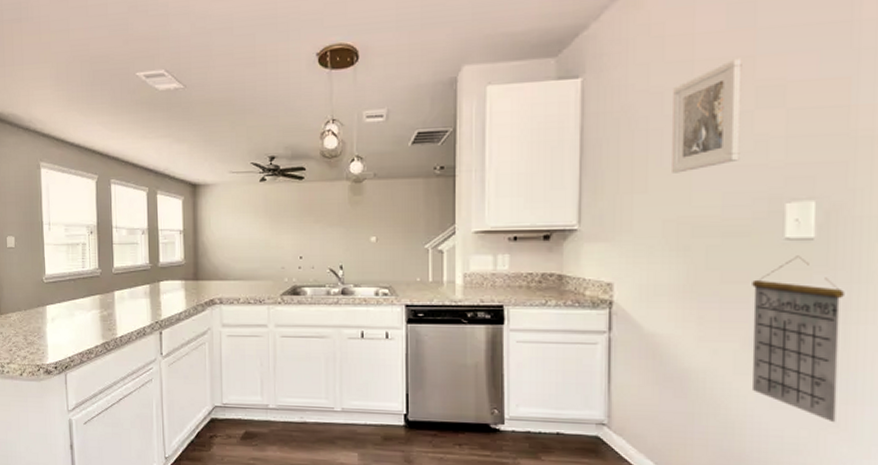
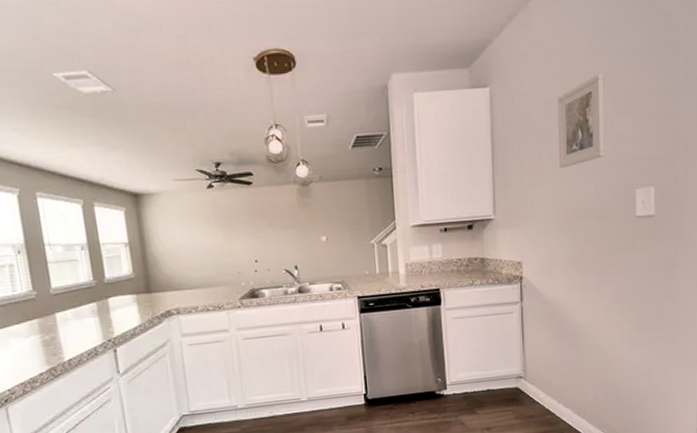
calendar: present [751,255,844,423] -> none [616,229,673,352]

